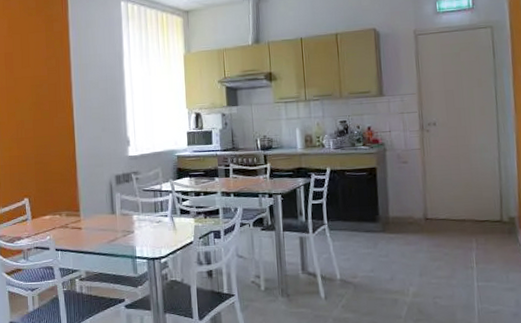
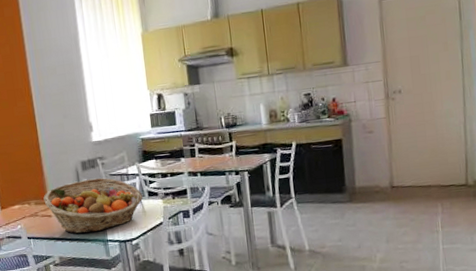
fruit basket: none [75,192,175,249] -> present [43,177,143,234]

